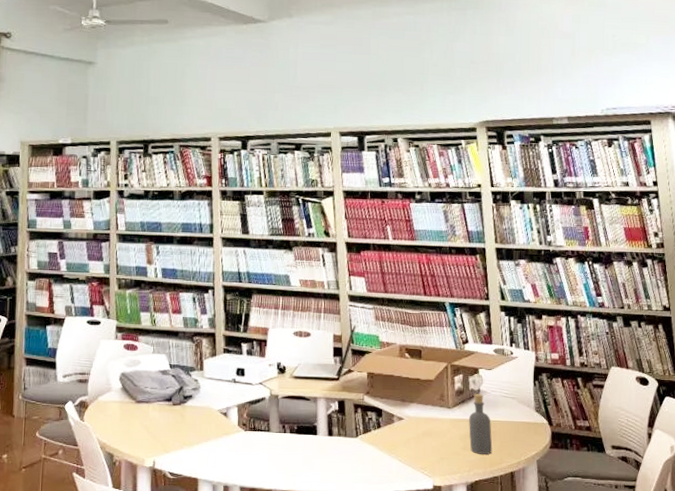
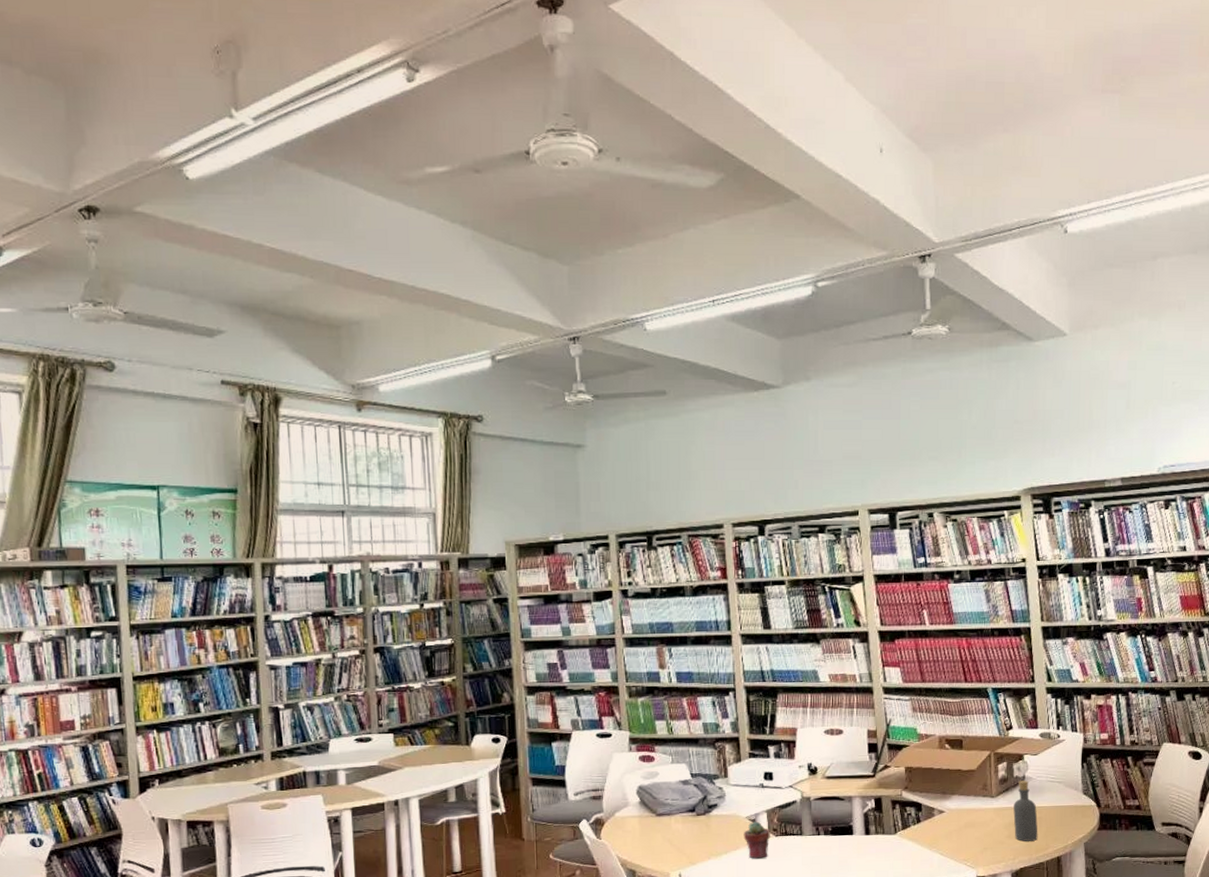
potted succulent: none [215,415,240,452] -> present [743,821,770,859]

